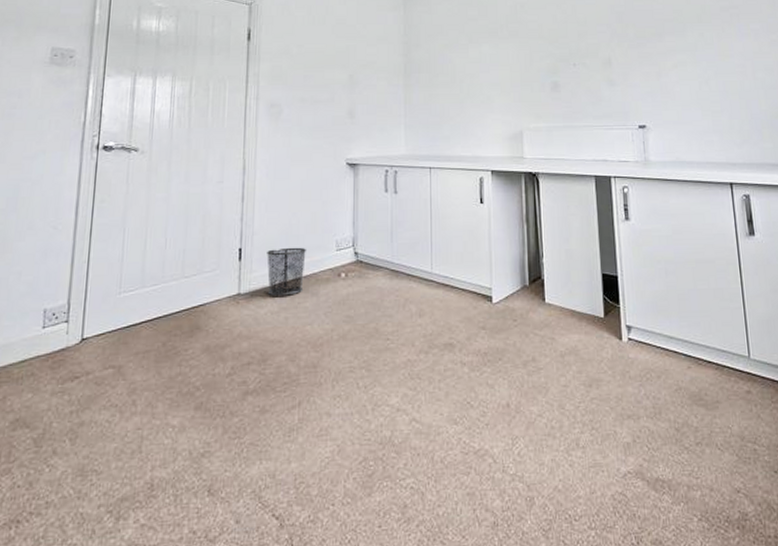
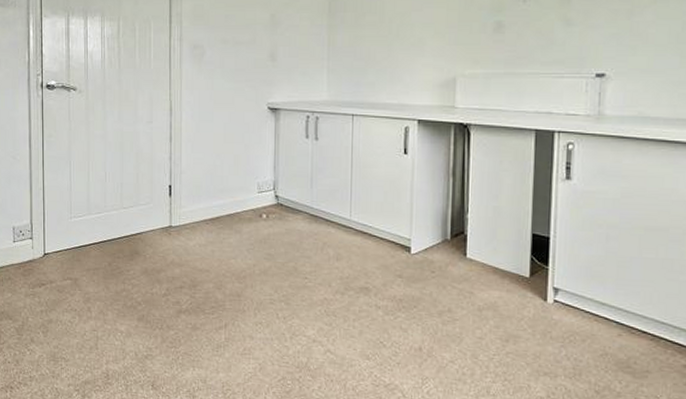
waste bin: present [267,247,307,296] -> none [194,187,231,231]

